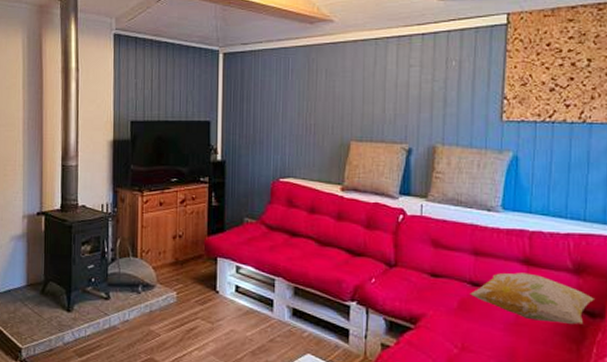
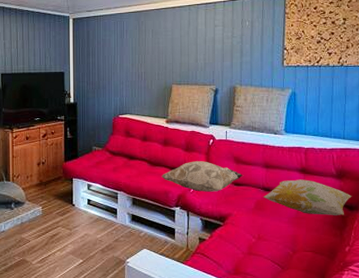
decorative pillow: none [333,242,443,284] -> present [161,161,243,192]

